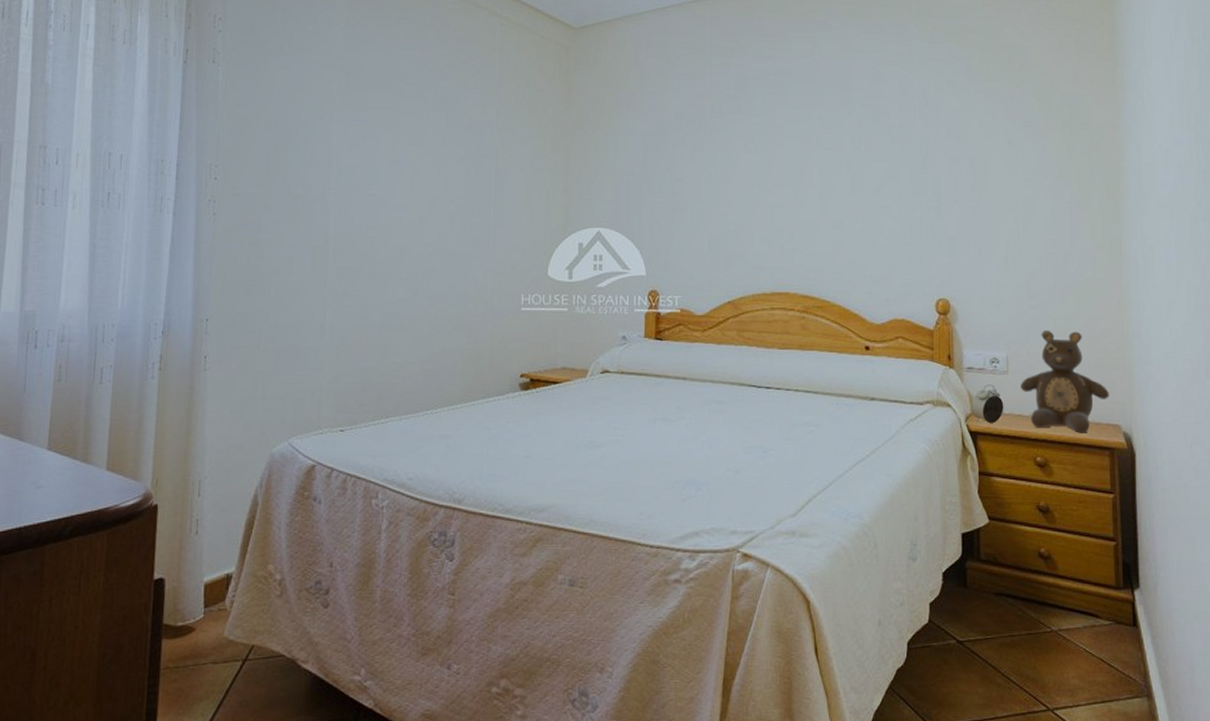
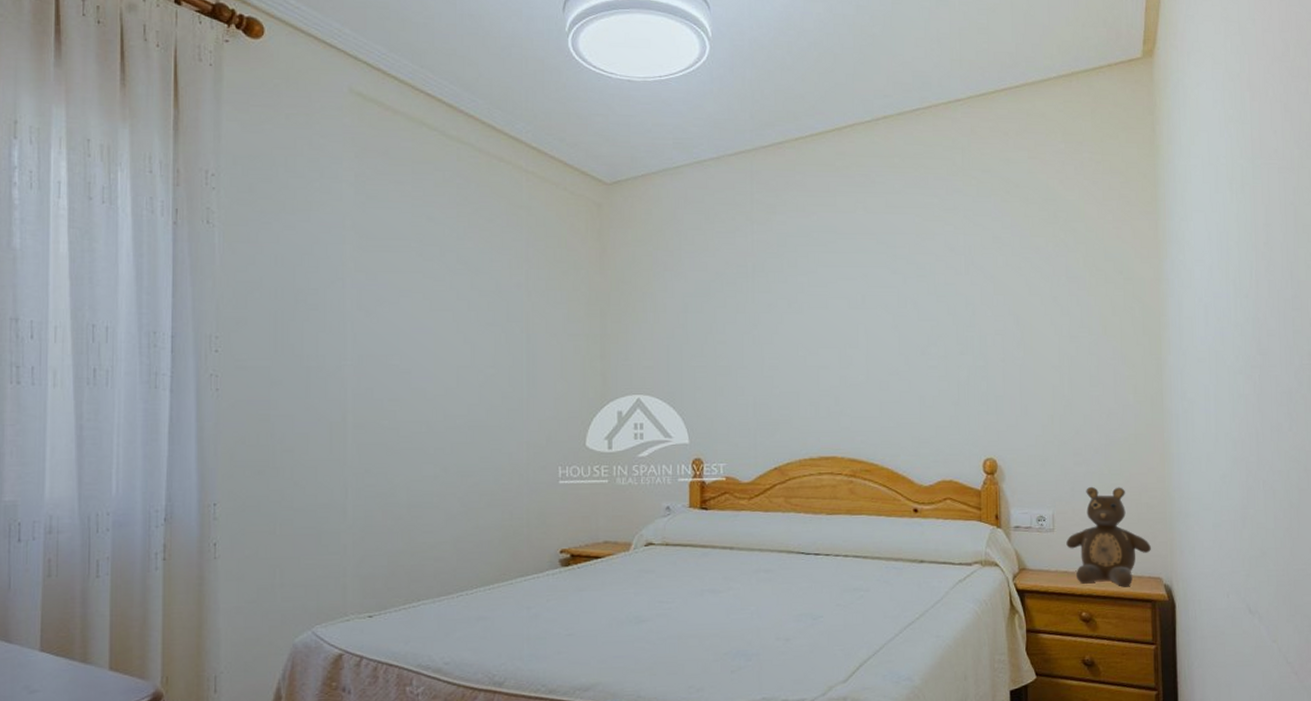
alarm clock: present [971,384,1004,423] -> none [1018,543,1050,581]

